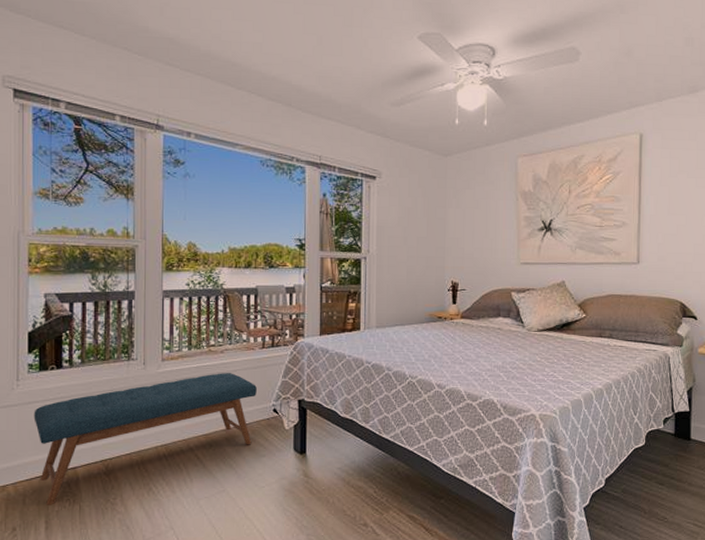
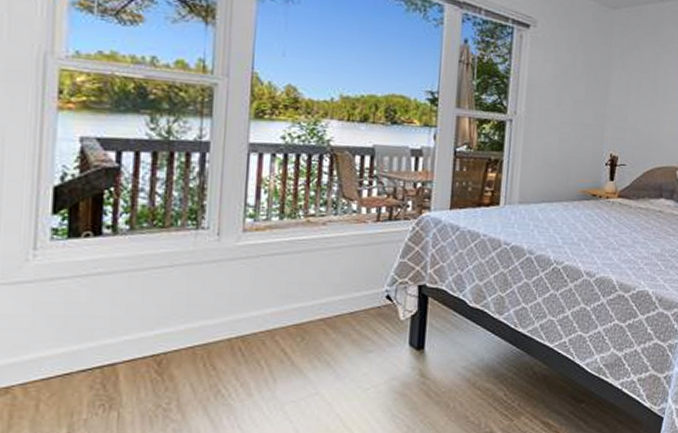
bench: present [34,373,257,505] -> none [56,249,367,412]

